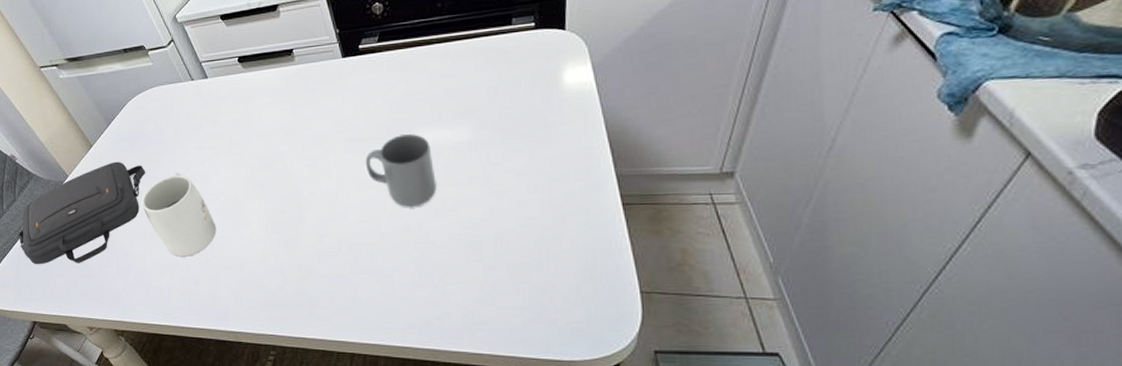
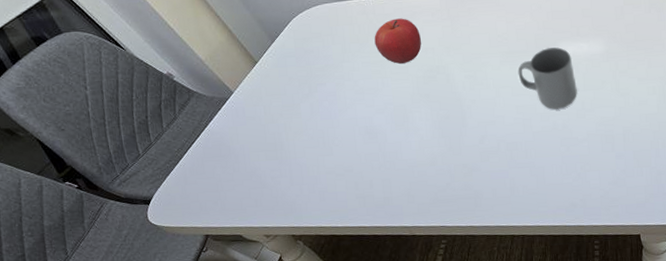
laptop bag: present [17,161,146,265] -> none [181,76,315,181]
mug: present [141,173,216,257] -> none [312,86,387,164]
fruit: none [208,100,258,150] -> present [374,18,421,64]

